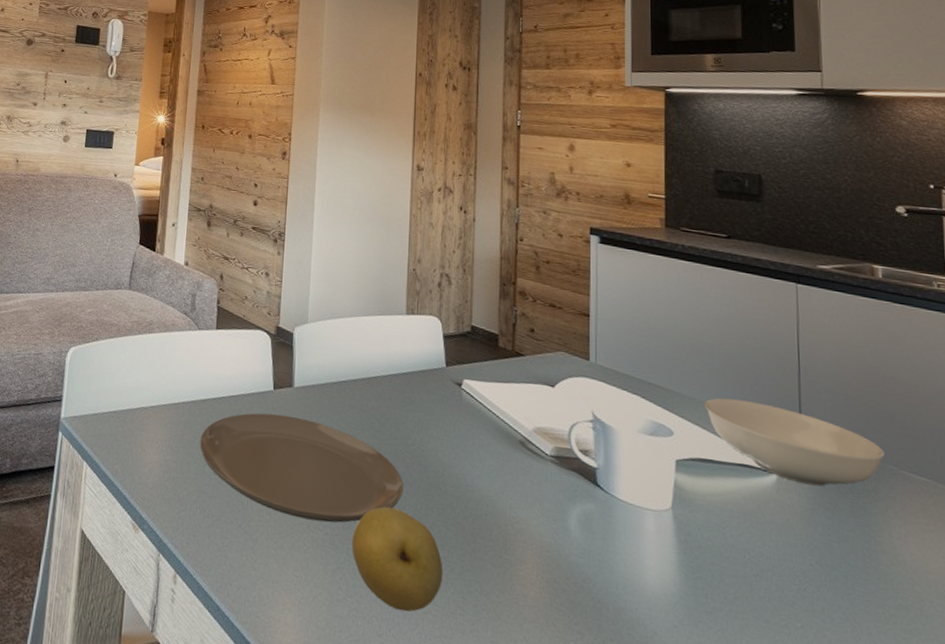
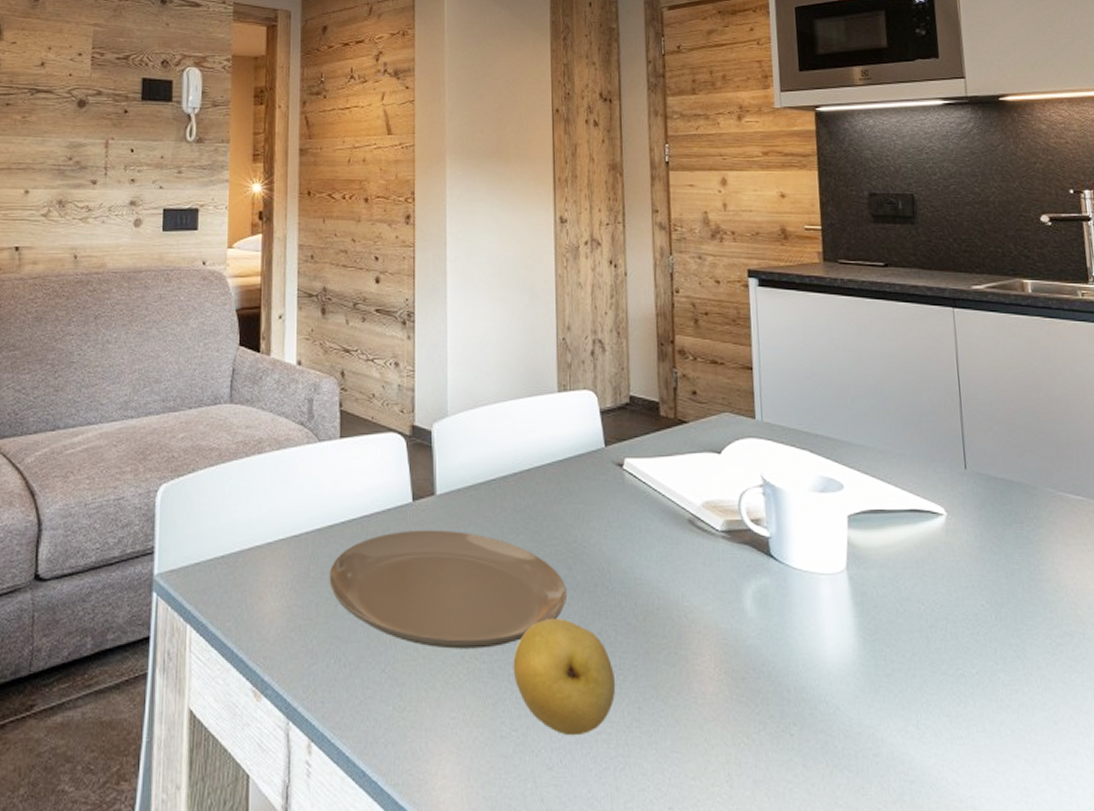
bowl: present [704,397,884,487] -> none [872,441,1043,521]

